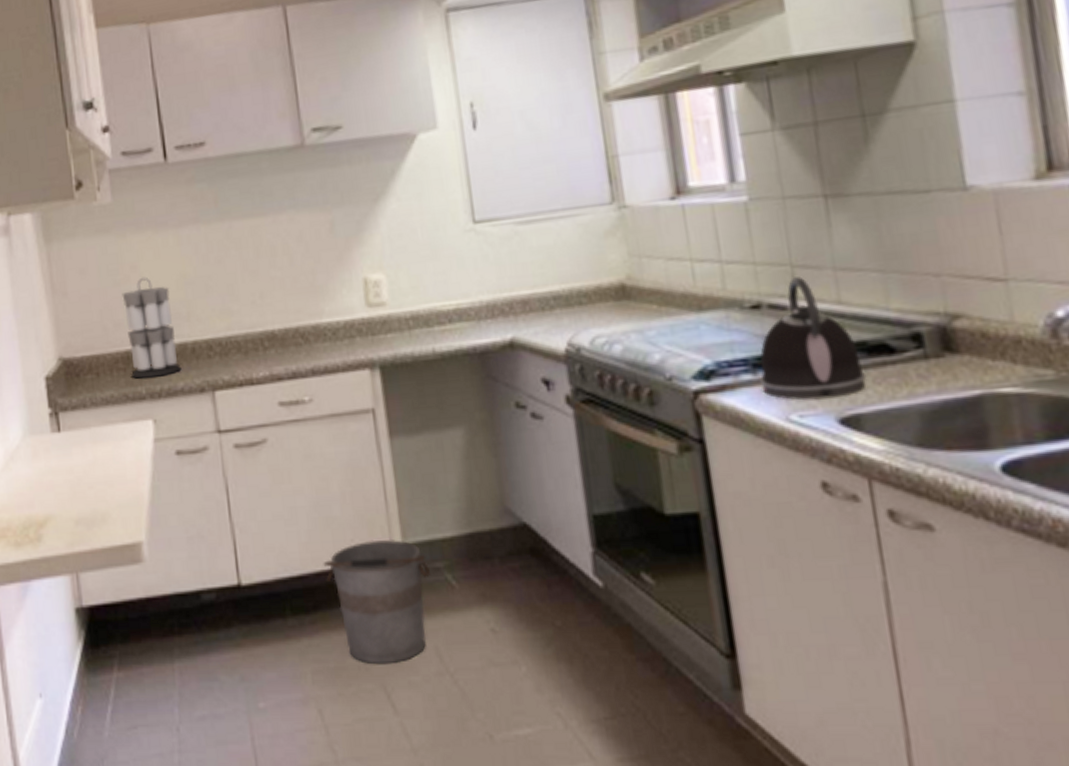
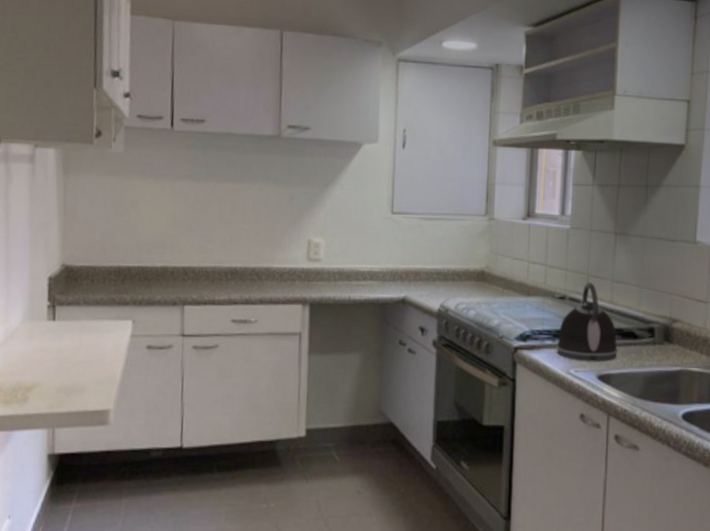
spice rack: present [122,276,182,379] -> none [120,213,161,290]
bucket: present [323,538,431,665] -> none [246,424,323,511]

